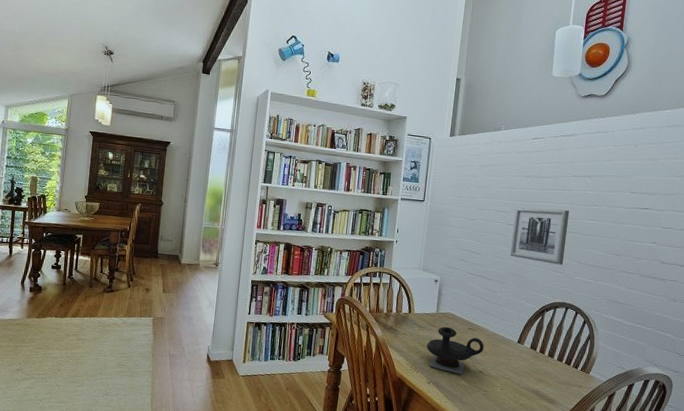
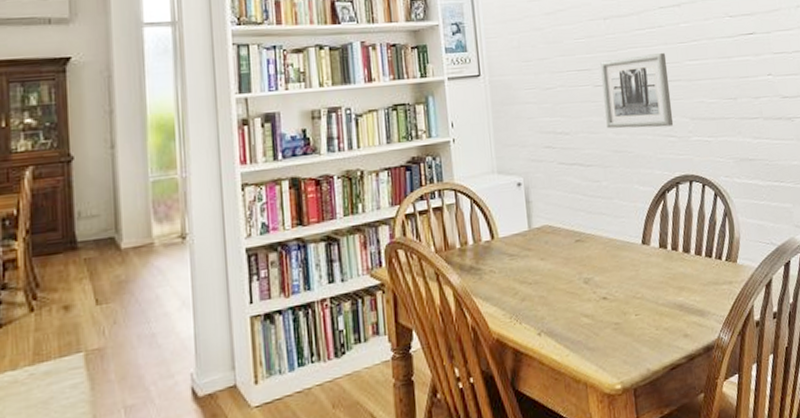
teapot: present [426,326,484,375] -> none [525,245,602,311]

